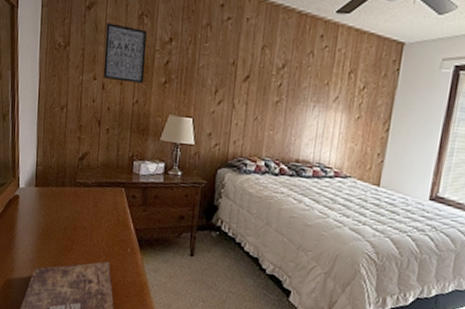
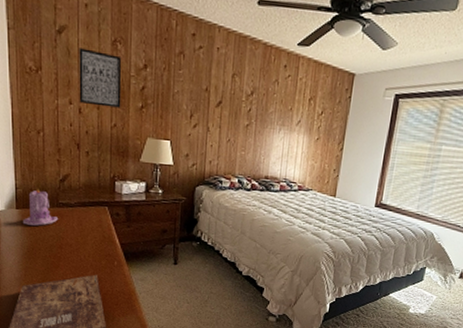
candle: none [41,165,74,206] -> present [23,187,58,226]

